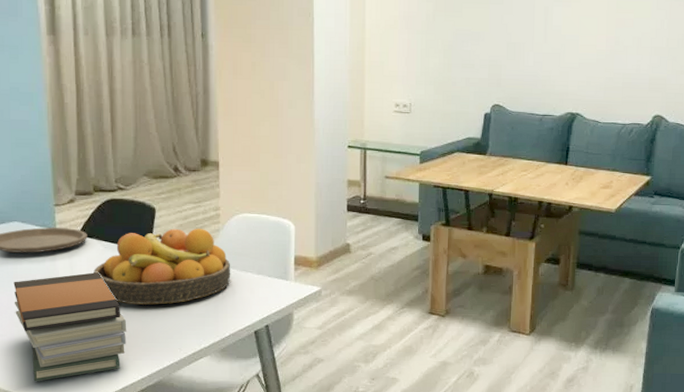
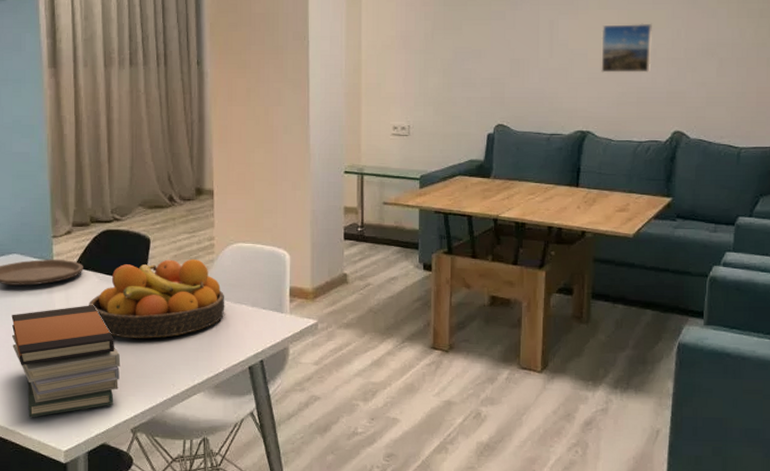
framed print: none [591,13,639,60] -> present [601,23,653,73]

